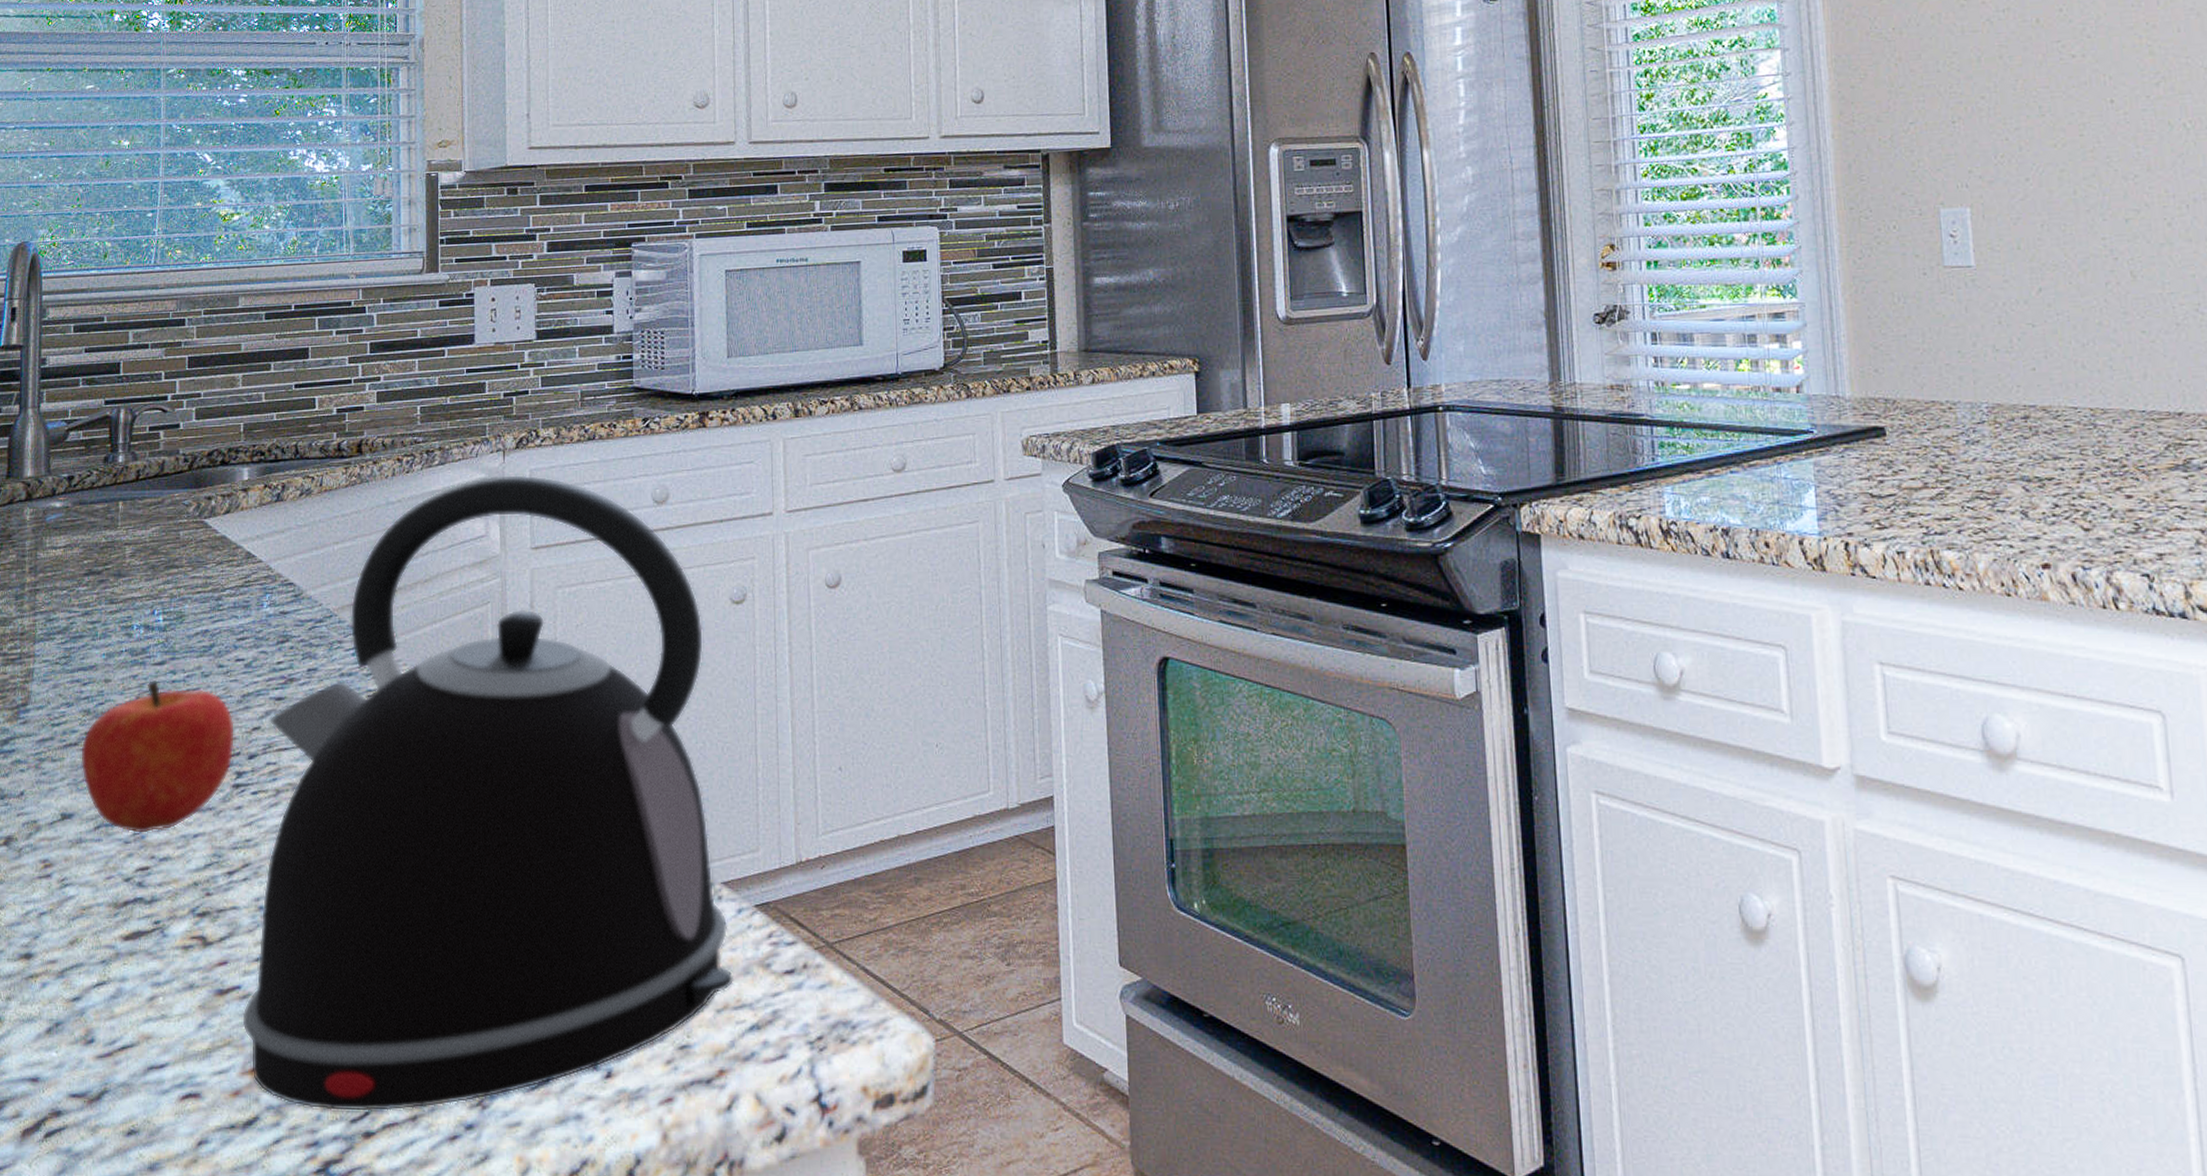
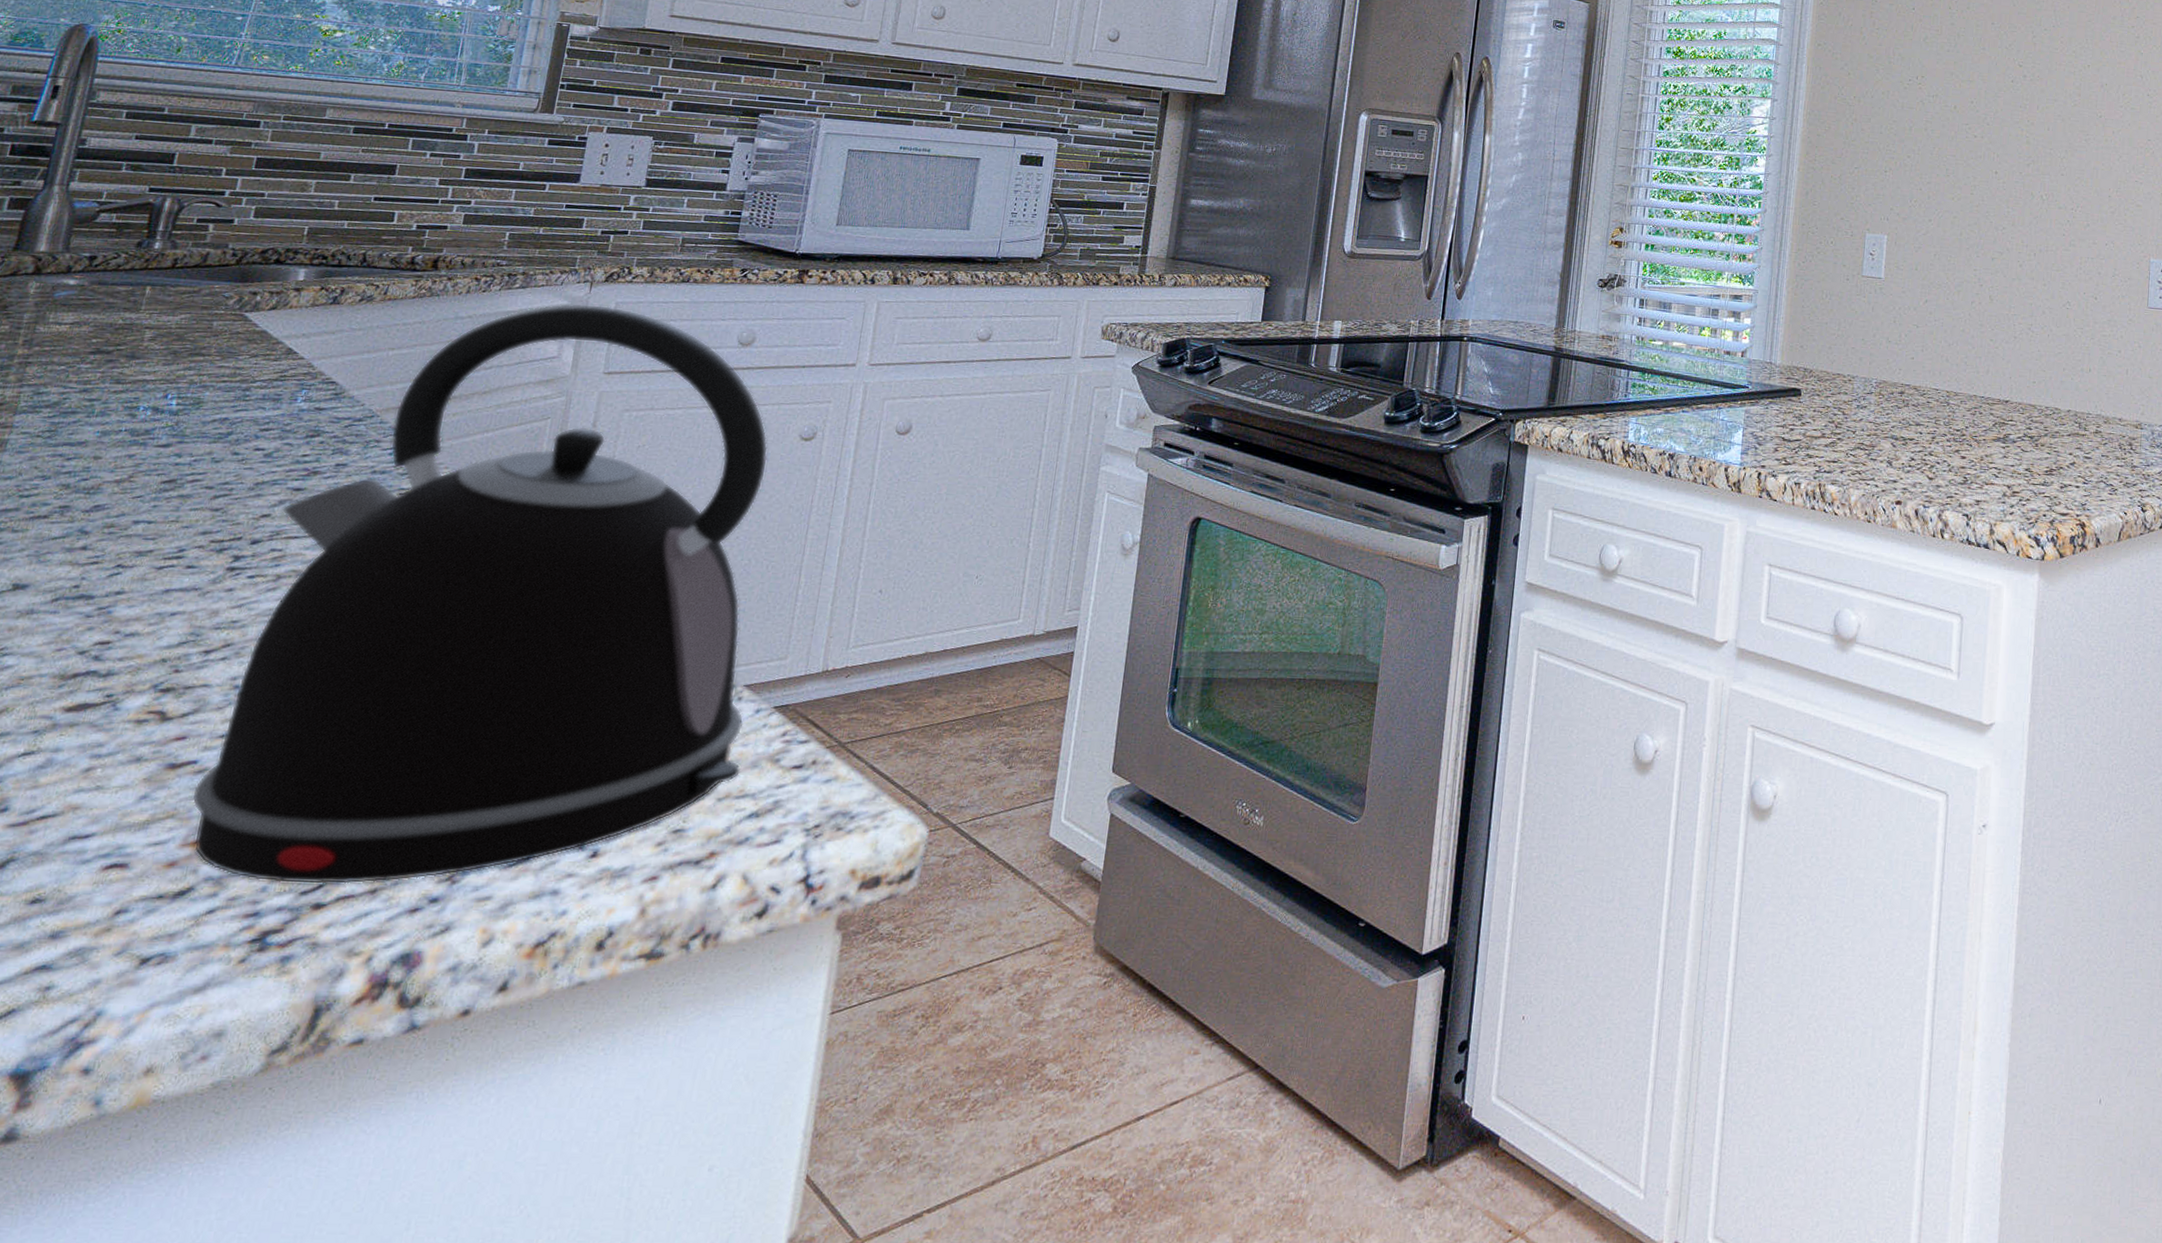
fruit: present [80,680,235,835] -> none [47,461,241,610]

